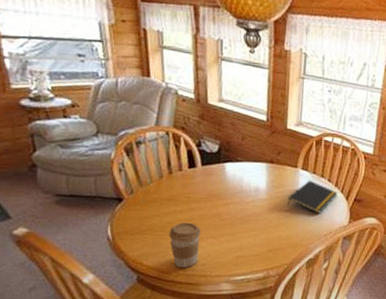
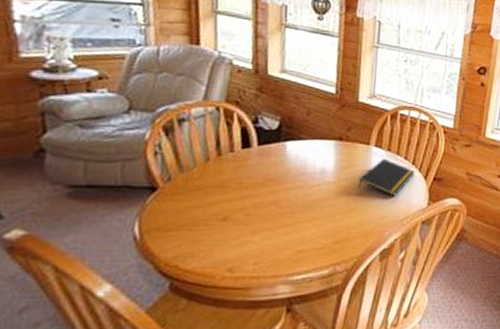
coffee cup: present [169,222,201,268] -> none [213,213,255,270]

